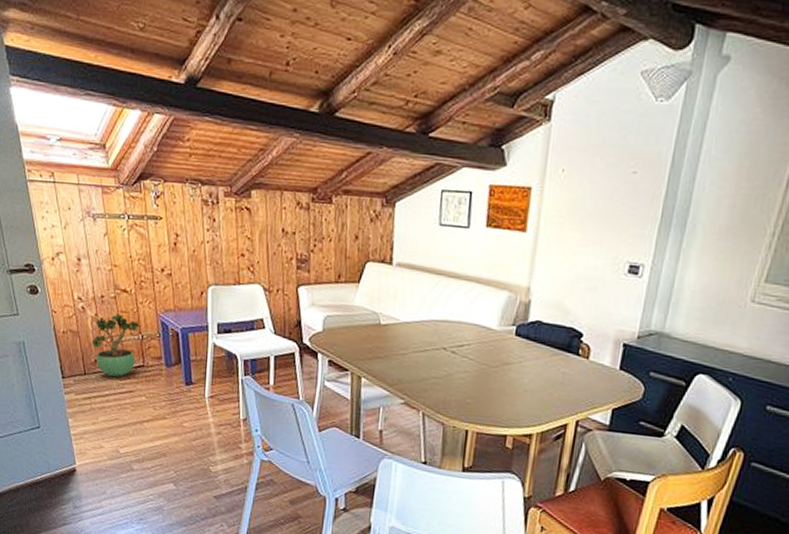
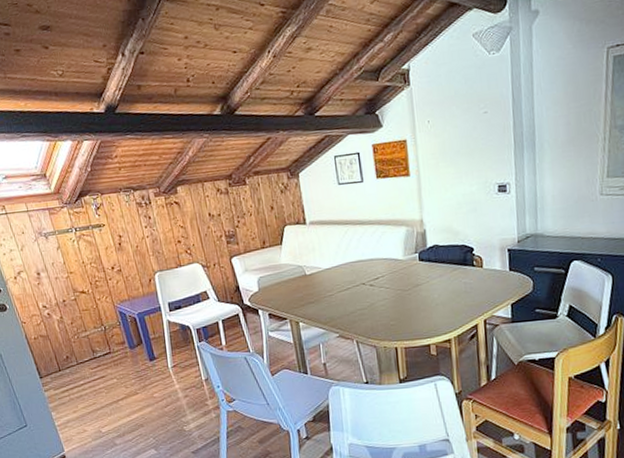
potted plant: present [92,314,139,377] -> none [61,313,103,368]

